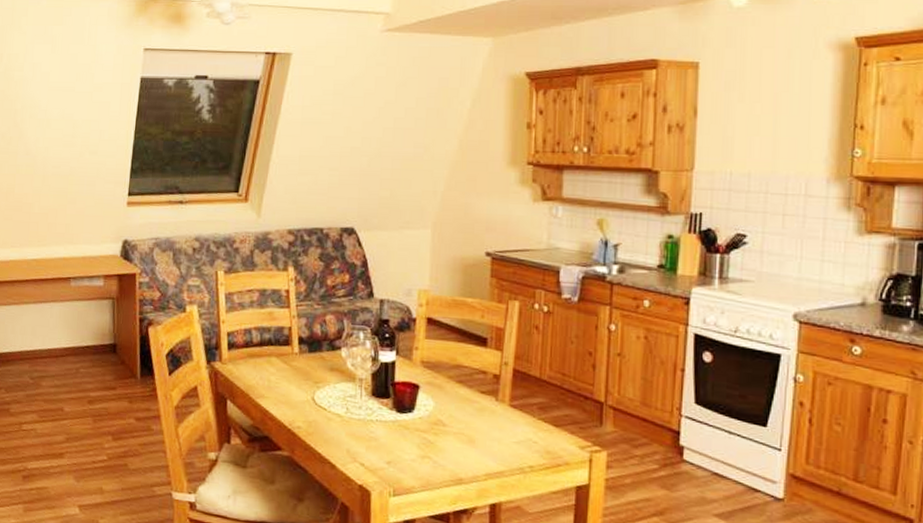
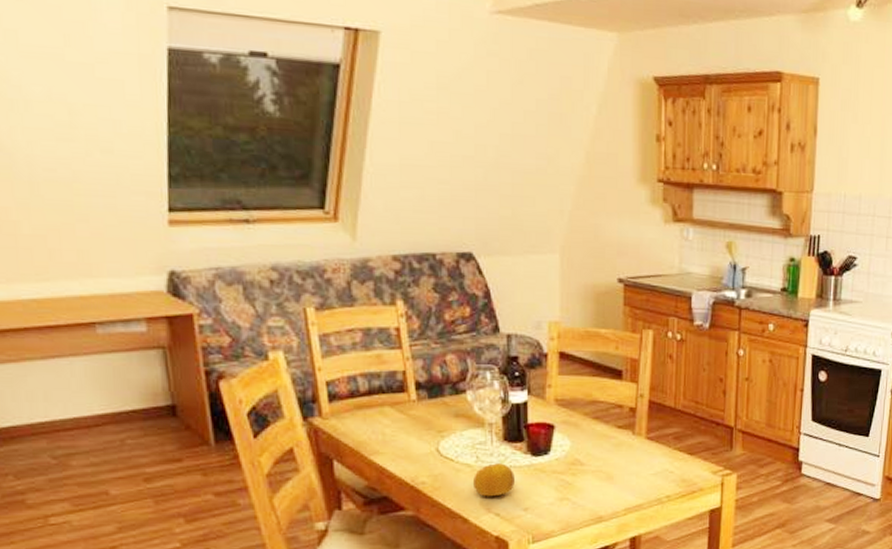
fruit: none [341,416,380,447] -> present [472,463,515,497]

